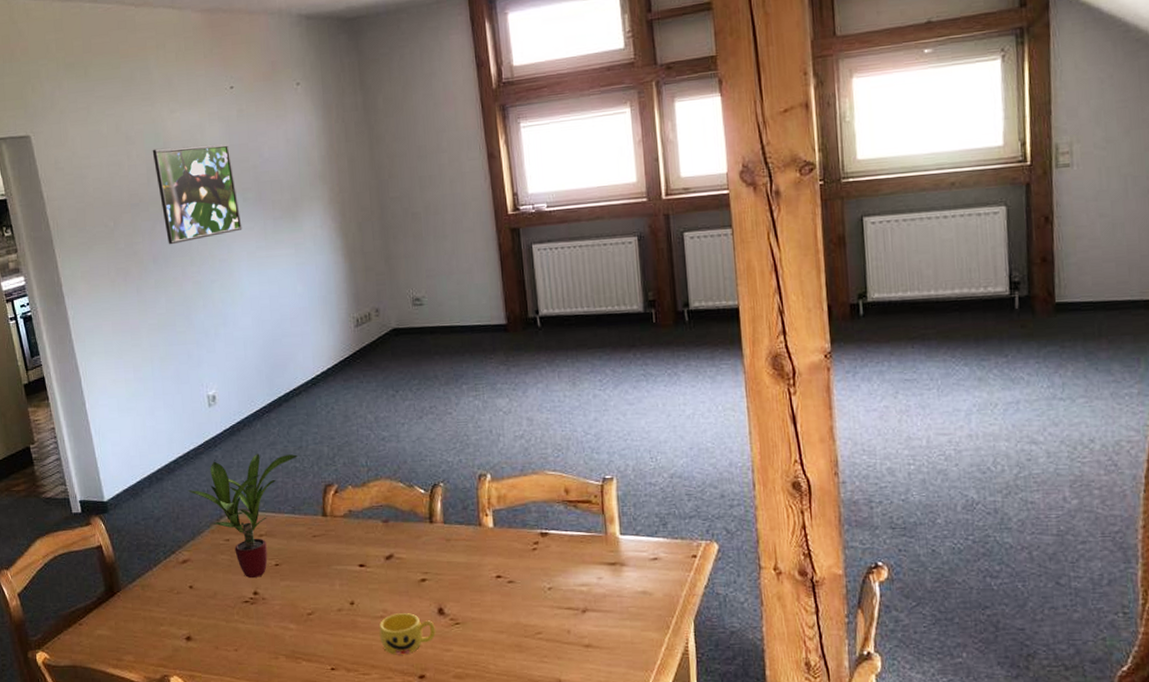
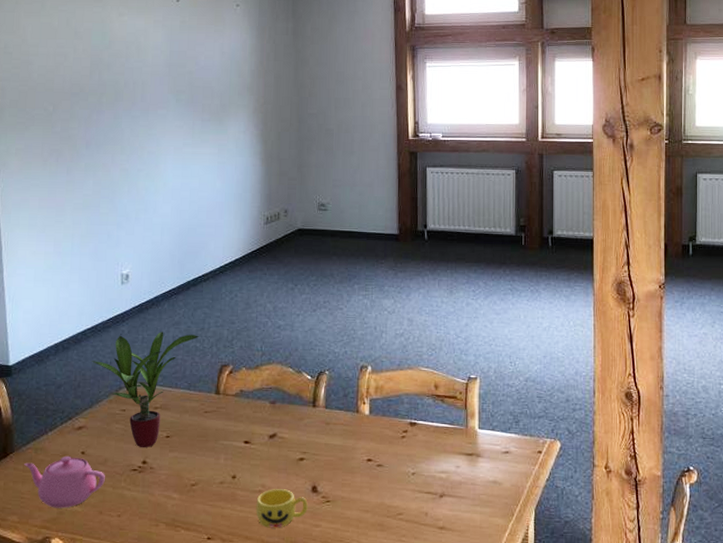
teapot: none [132,591,217,646] -> present [24,455,105,508]
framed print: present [152,144,243,245] -> none [97,46,173,133]

